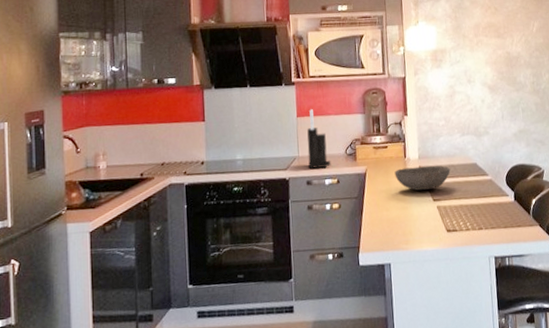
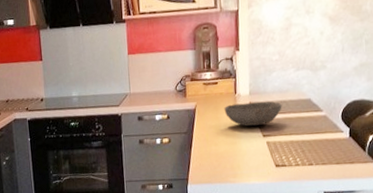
knife block: present [307,109,331,169] -> none [138,46,162,105]

